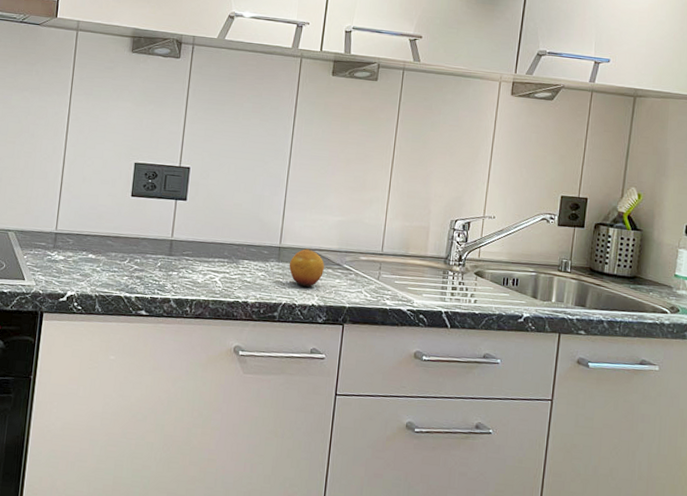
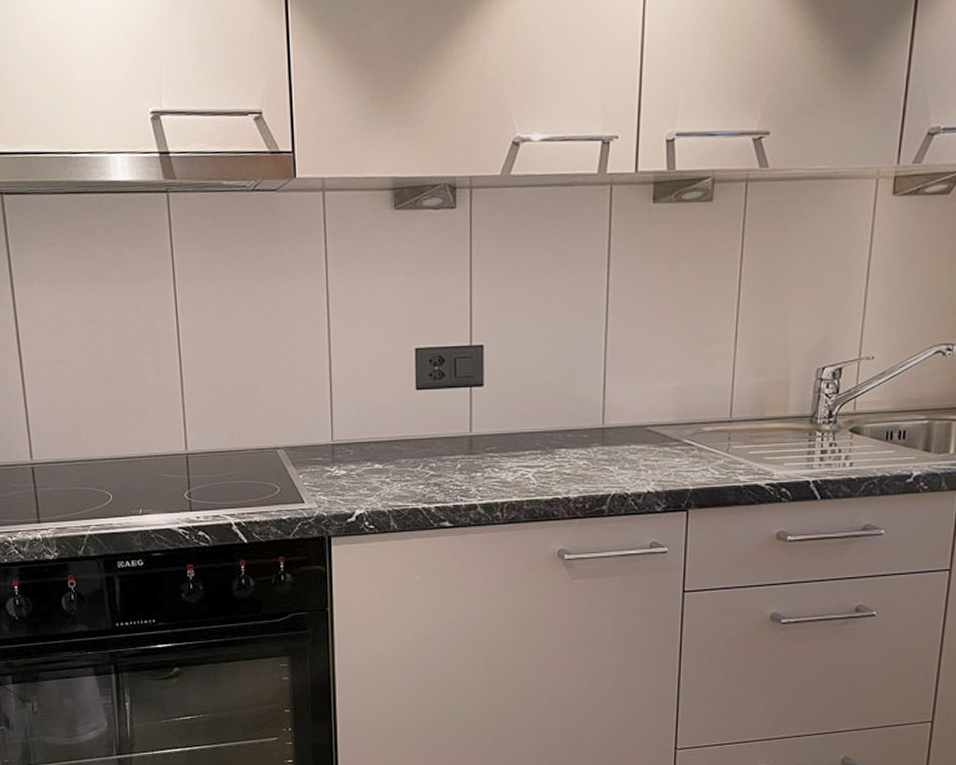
fruit: present [288,248,324,287] -> none [615,426,659,471]

